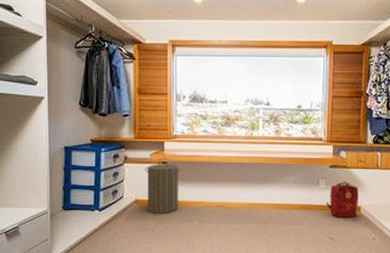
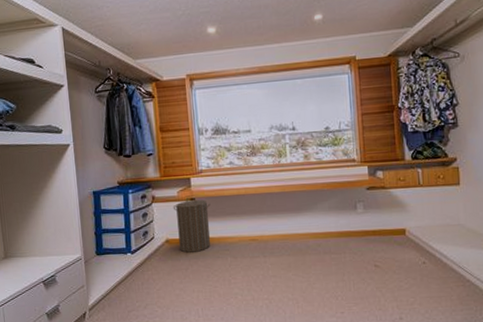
backpack: present [326,181,359,218] -> none [366,203,403,243]

